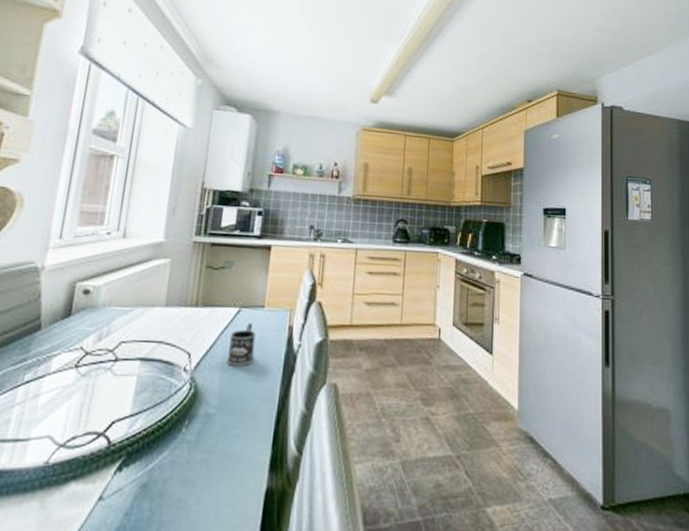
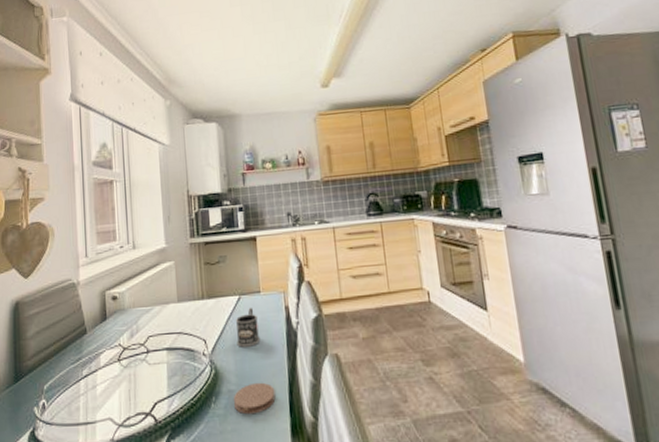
coaster: none [208,407,260,444] -> present [233,382,276,415]

